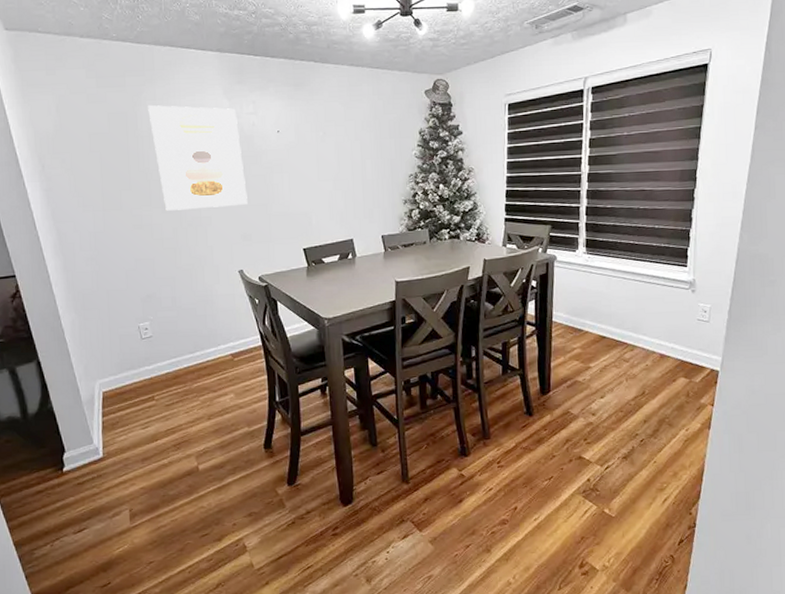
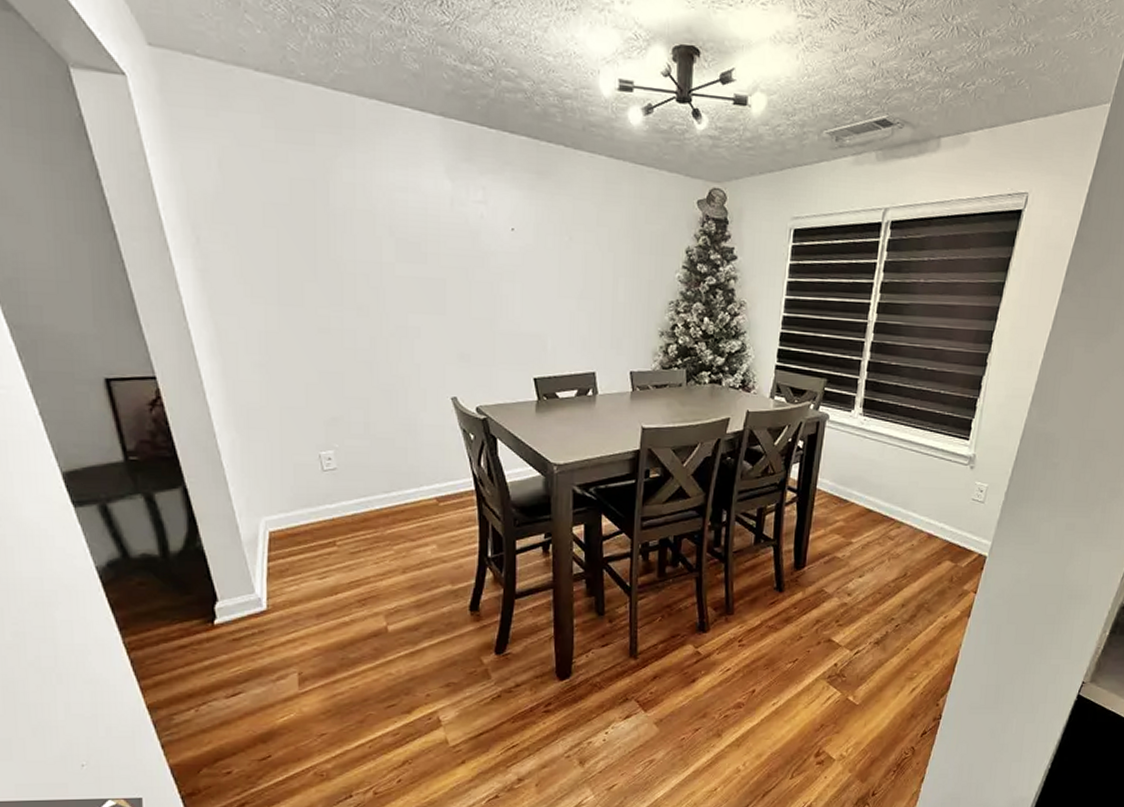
wall art: present [148,104,248,211] -> none [344,174,468,317]

